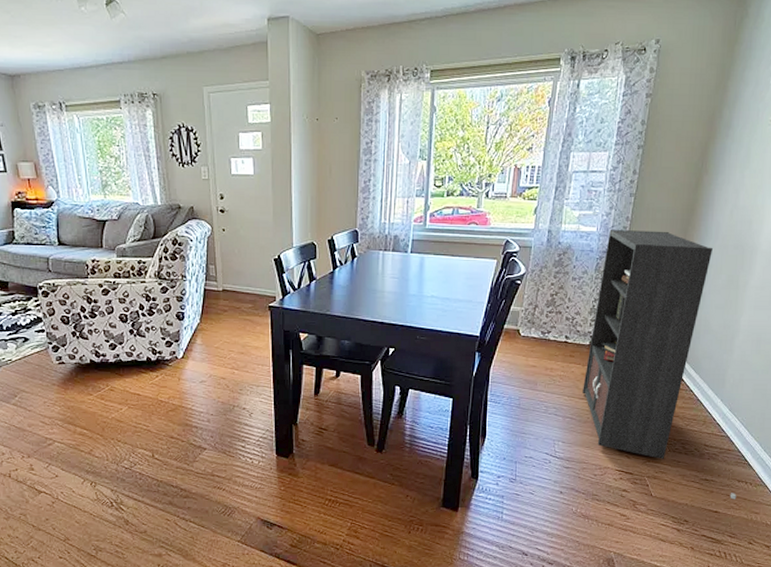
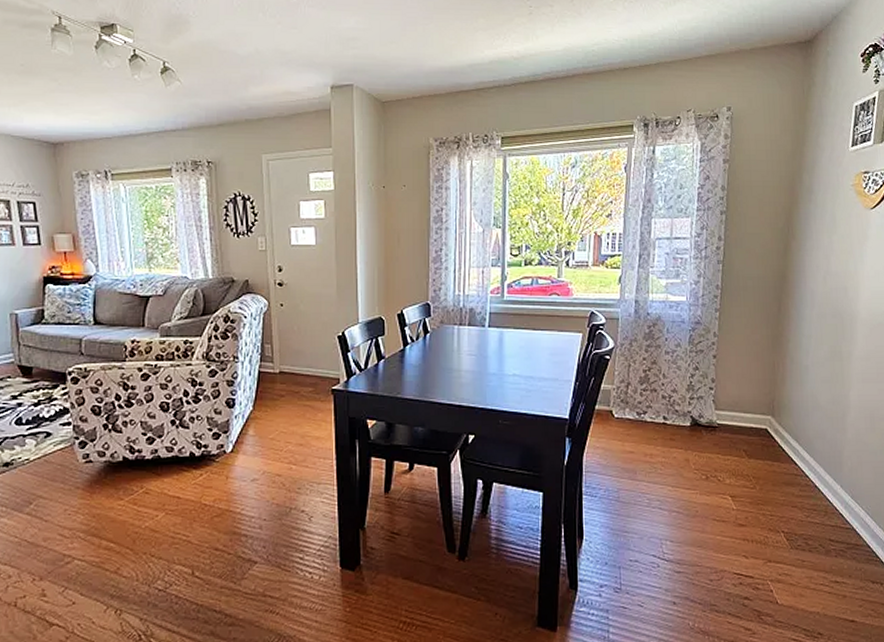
bookcase: present [582,230,737,500] -> none [687,299,873,605]

